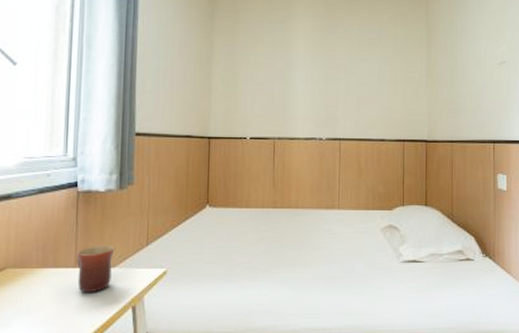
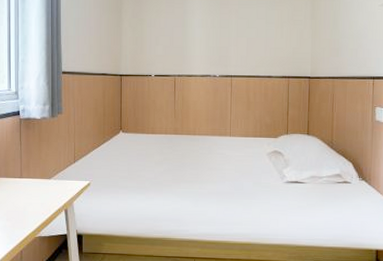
mug: present [76,245,115,293] -> none [21,161,50,198]

